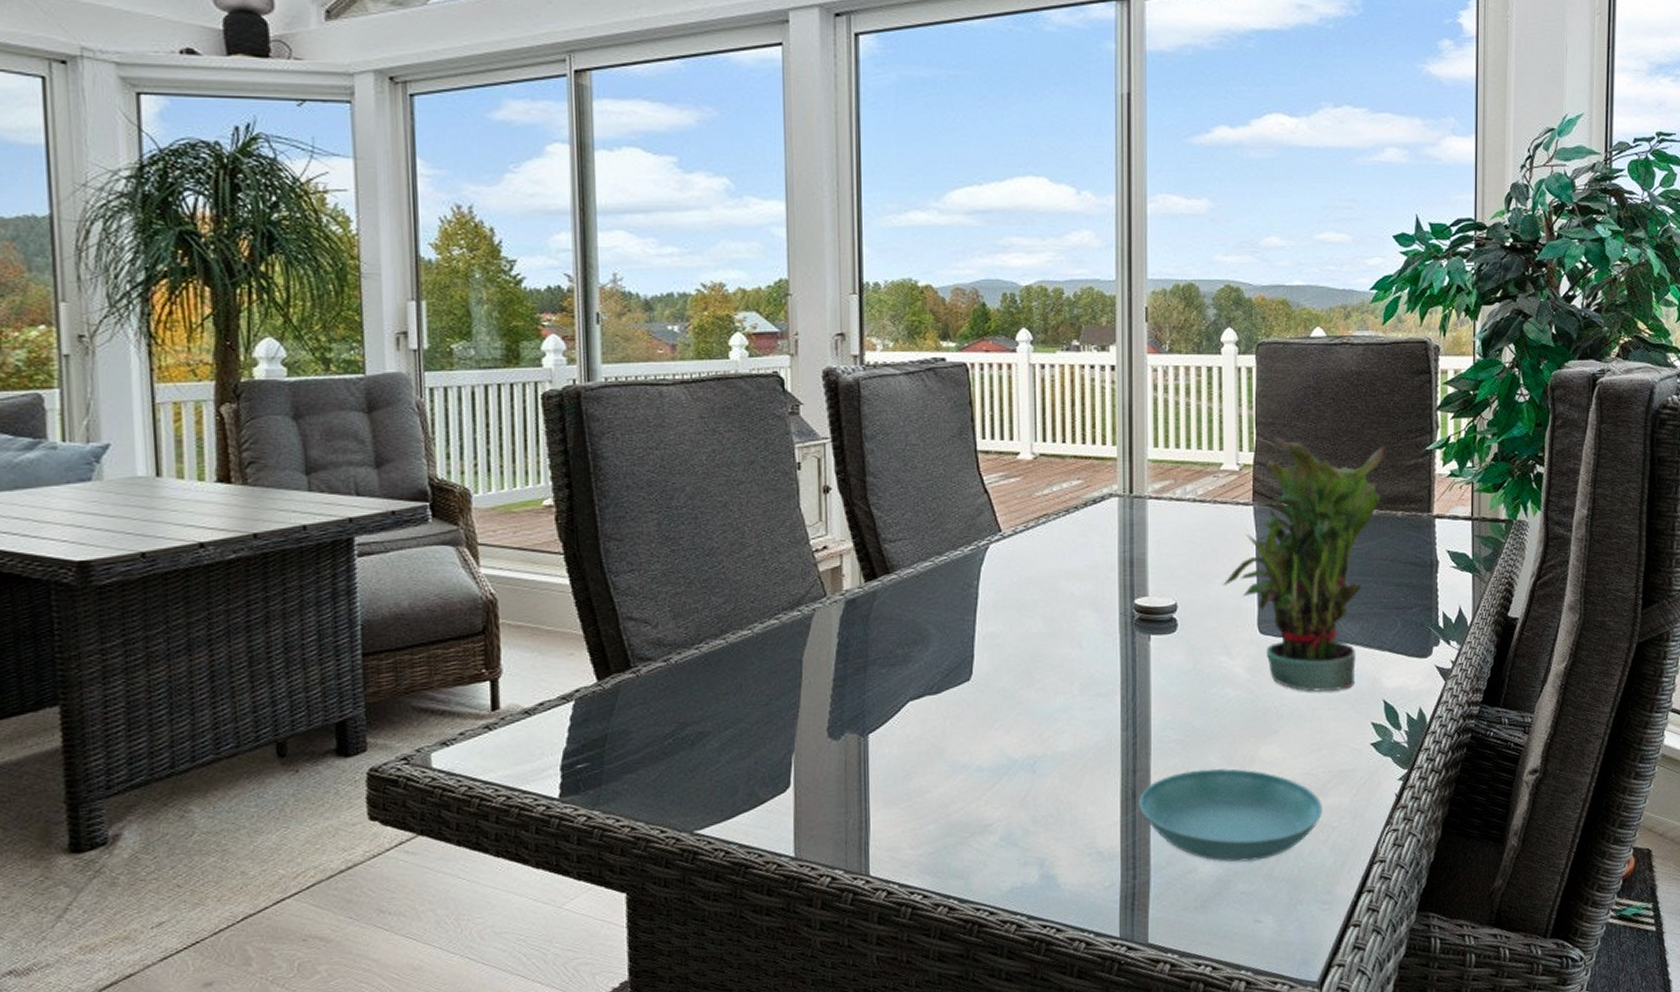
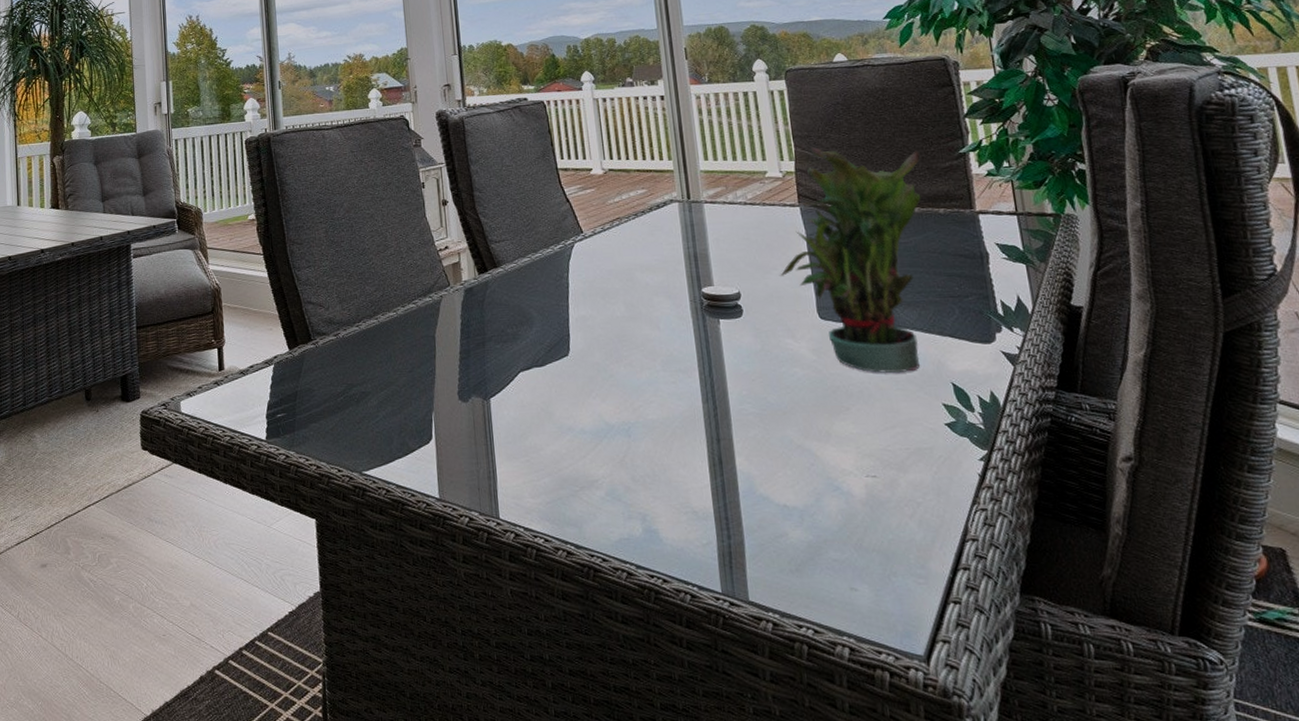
saucer: present [1139,768,1322,863] -> none [725,440,905,531]

